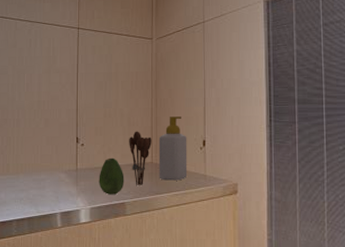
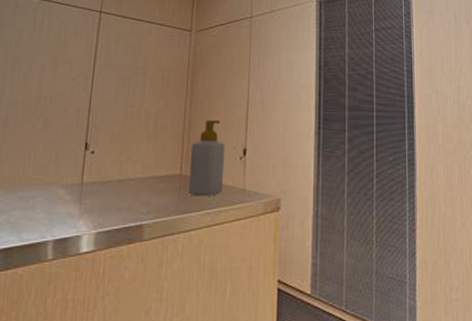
fruit: present [99,157,125,195] -> none [110,168,145,215]
utensil holder: present [129,131,152,185] -> none [153,136,182,203]

